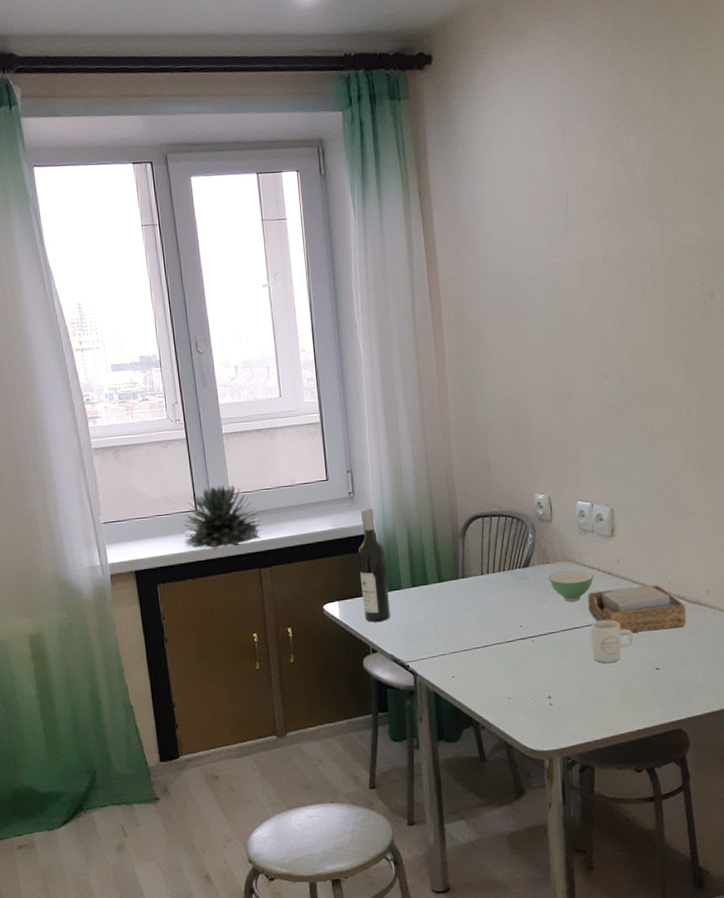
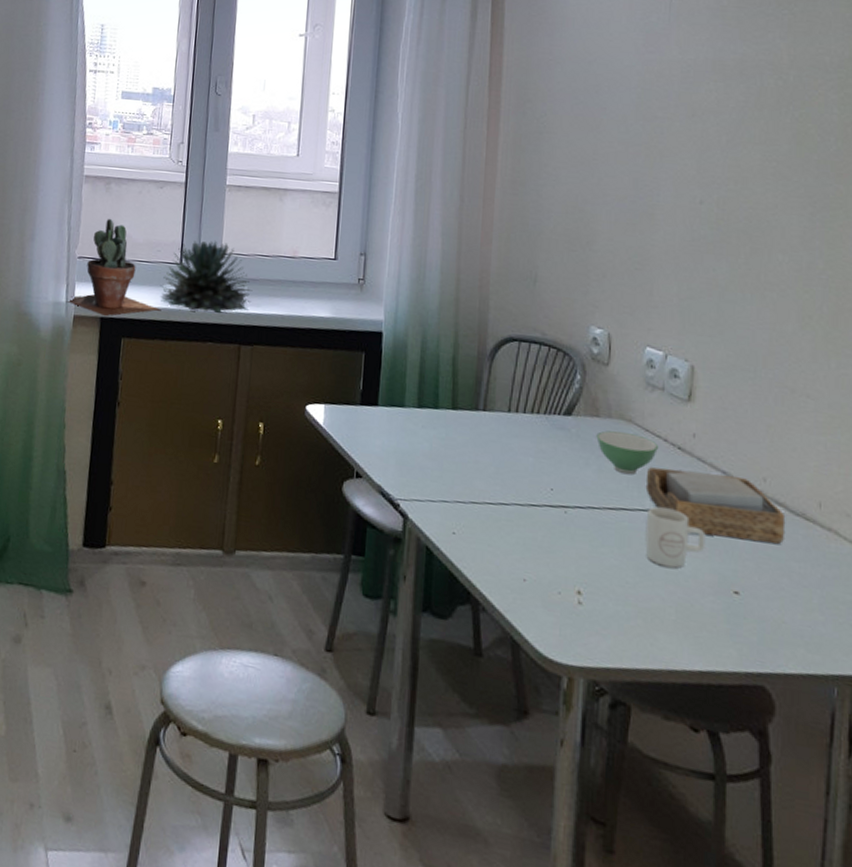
potted cactus: none [100,483,187,570] -> present [66,218,161,317]
bottle: present [357,507,391,622] -> none [353,300,391,442]

